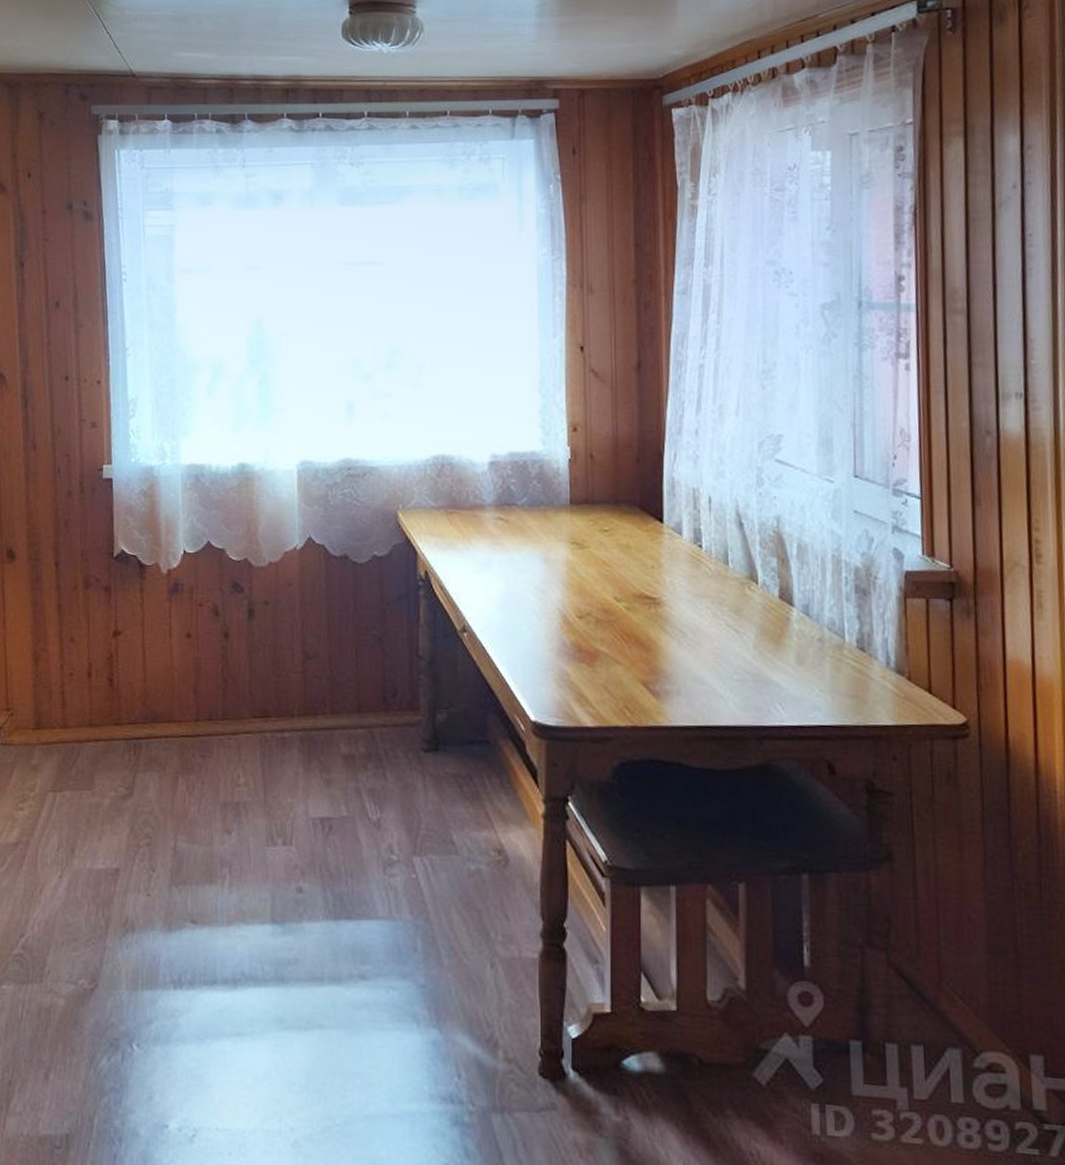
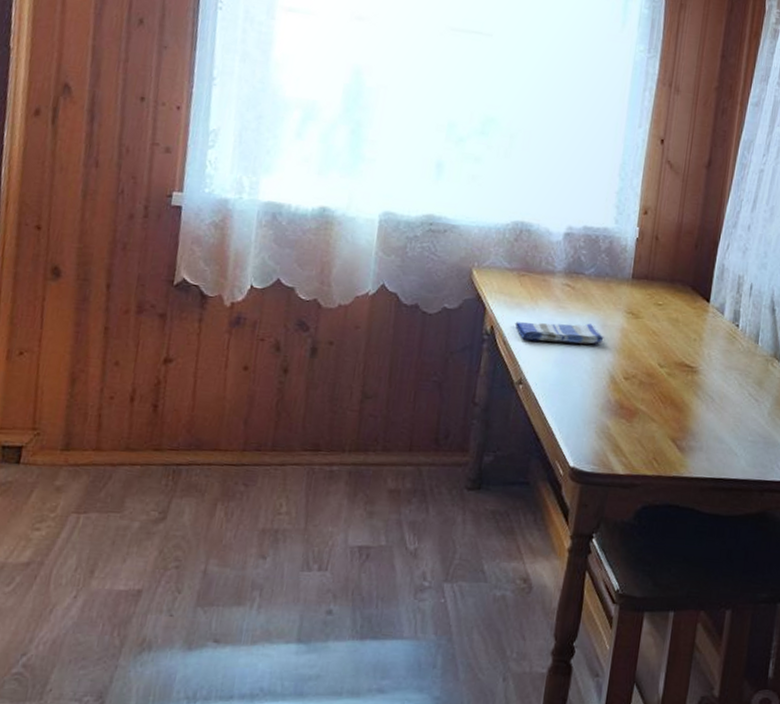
dish towel: none [450,559,549,583] -> present [515,322,604,344]

